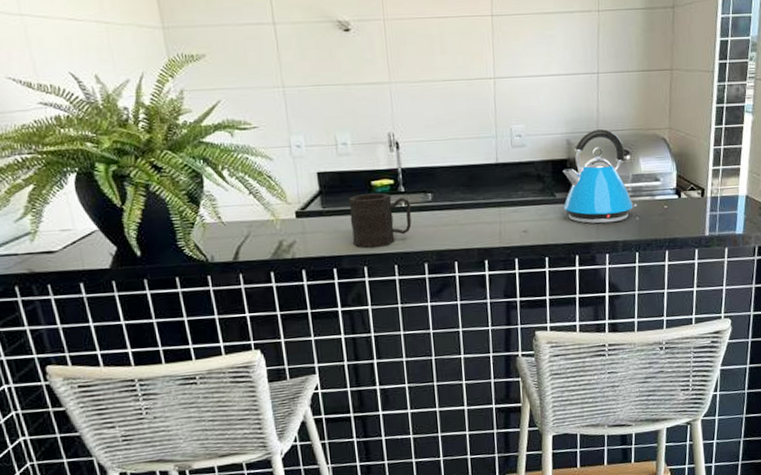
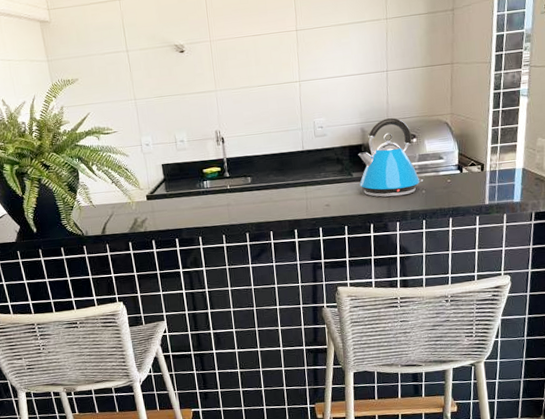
mug: present [348,193,412,248] -> none [186,178,236,222]

